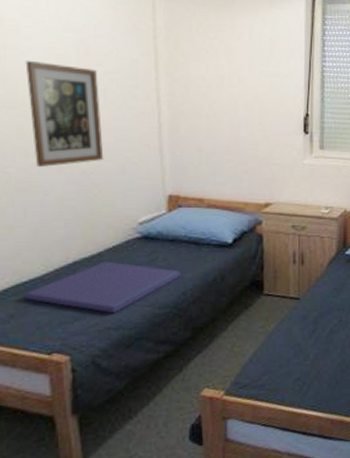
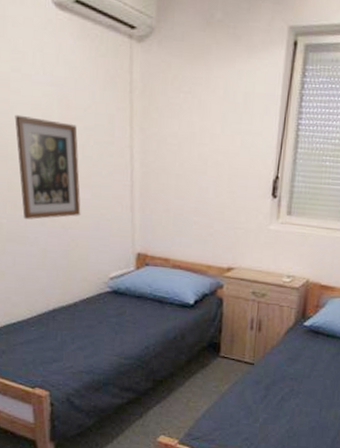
cushion: present [26,261,180,314] -> none [14,311,145,359]

